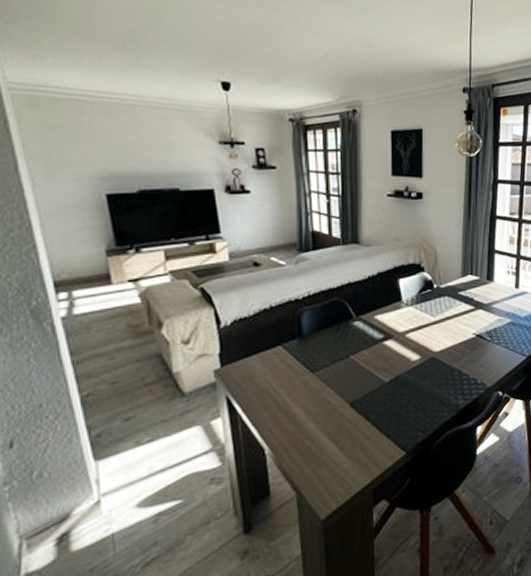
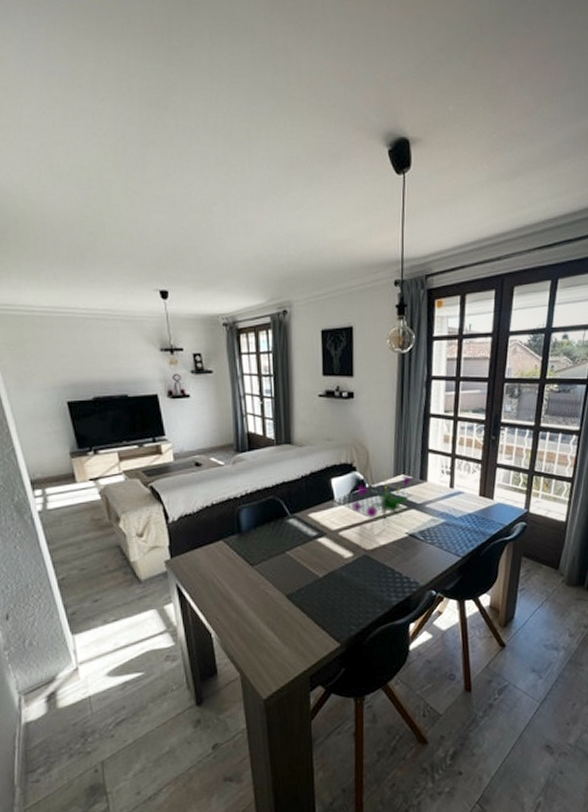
flower: none [420,271,480,327] -> present [352,471,413,526]

